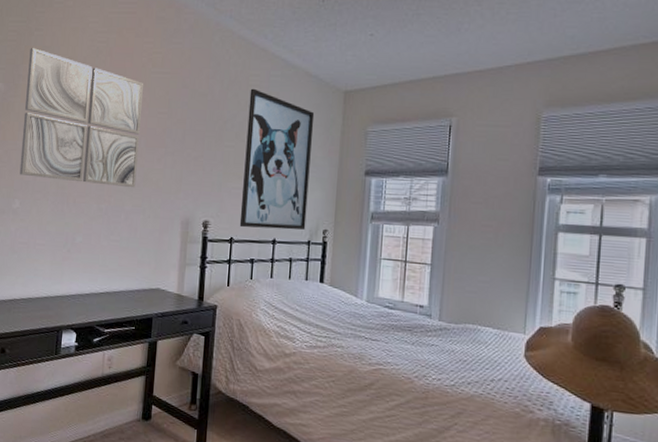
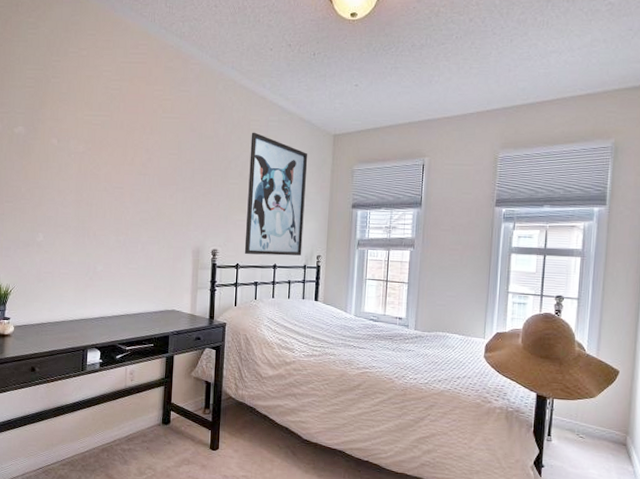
wall art: present [19,47,144,188] -> none [42,93,156,222]

